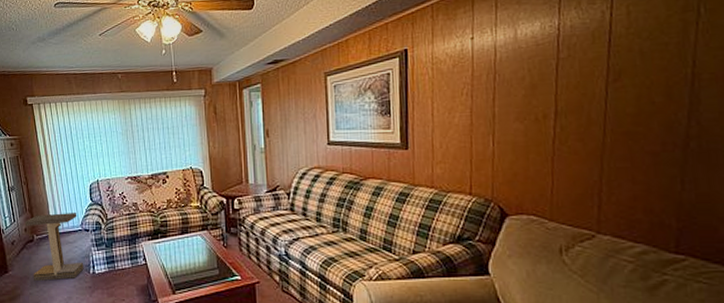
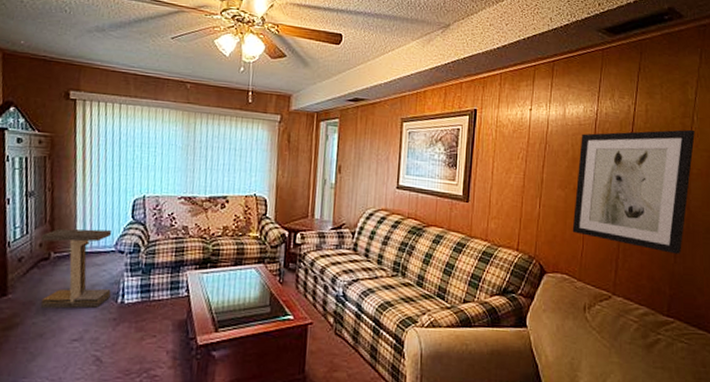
wall art: none [536,25,703,180] -> present [572,129,695,254]

